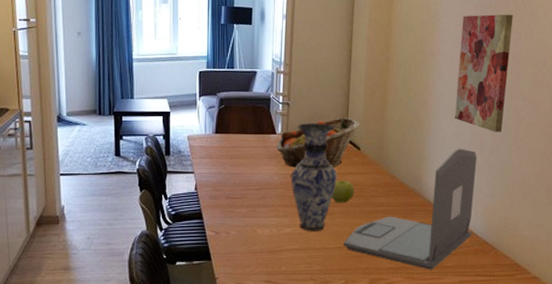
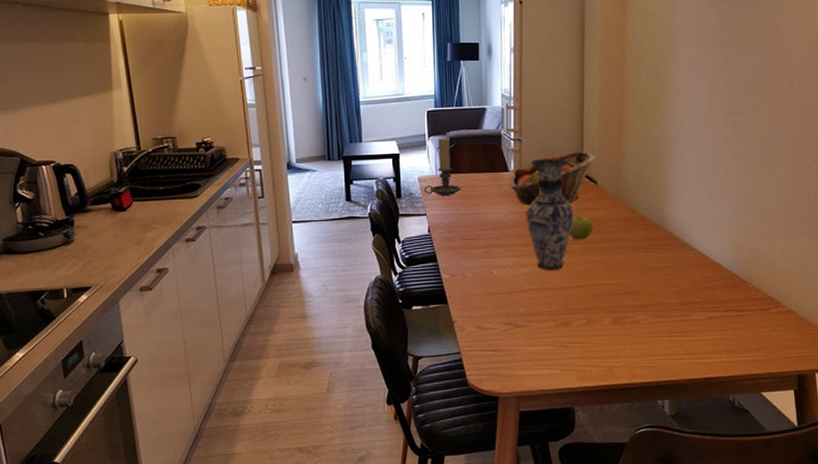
candle holder: none [193,98,229,154] -> present [424,138,461,195]
laptop: present [343,148,477,270] -> none [583,177,722,307]
wall art: present [455,14,513,132] -> none [696,34,755,159]

